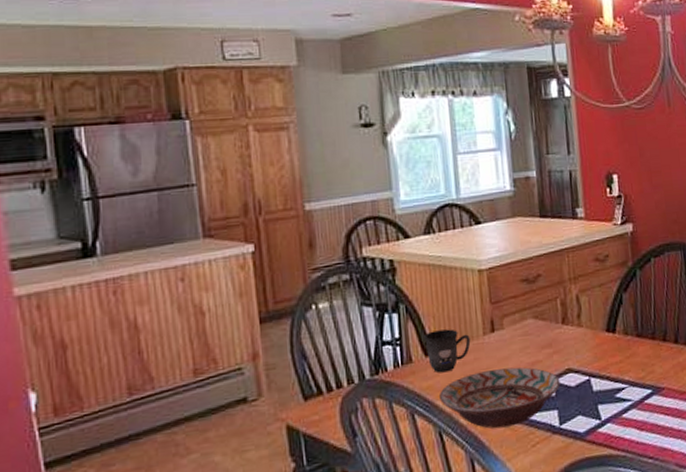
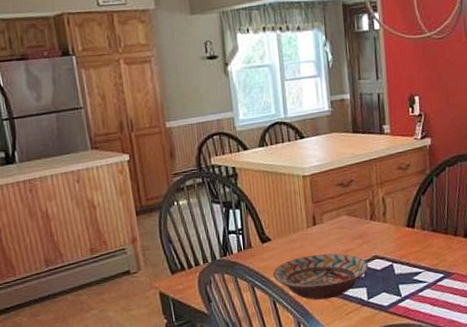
mug: present [424,329,471,373] -> none [261,222,297,256]

